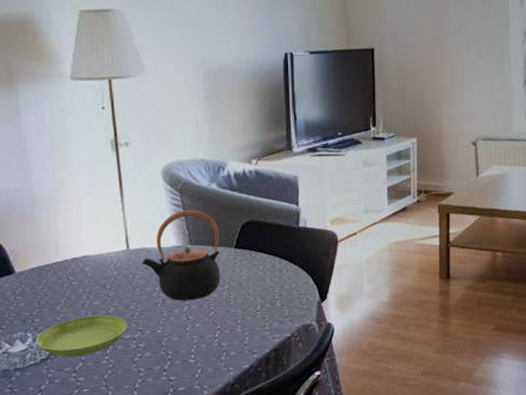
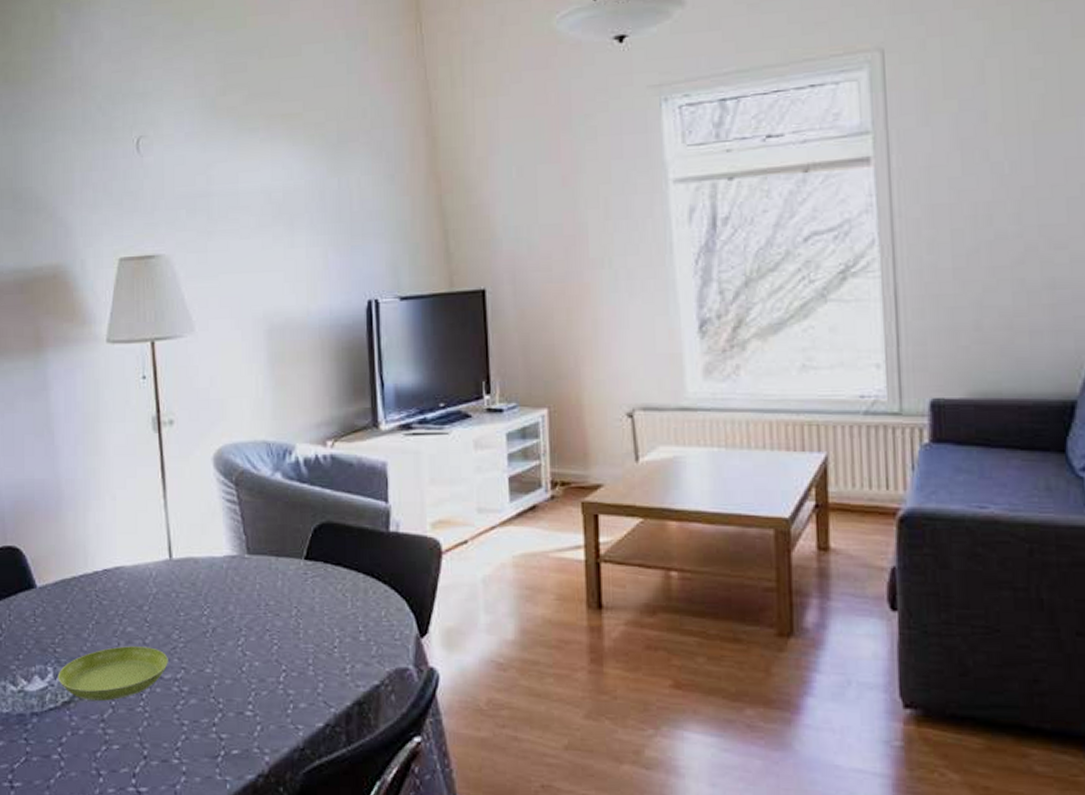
teapot: present [142,209,220,301] -> none [187,507,286,630]

